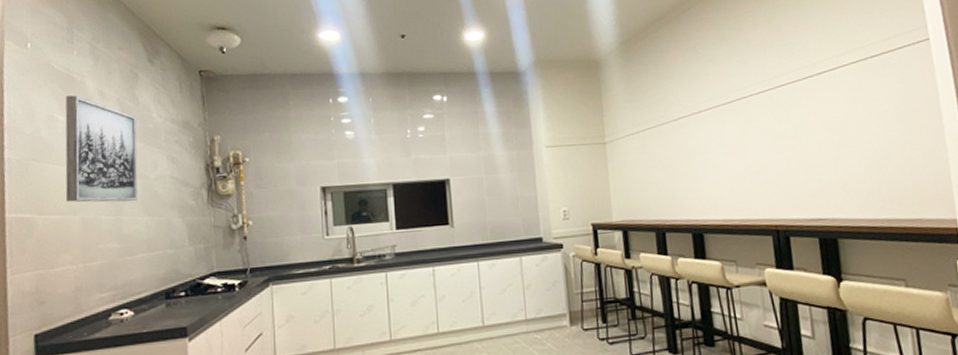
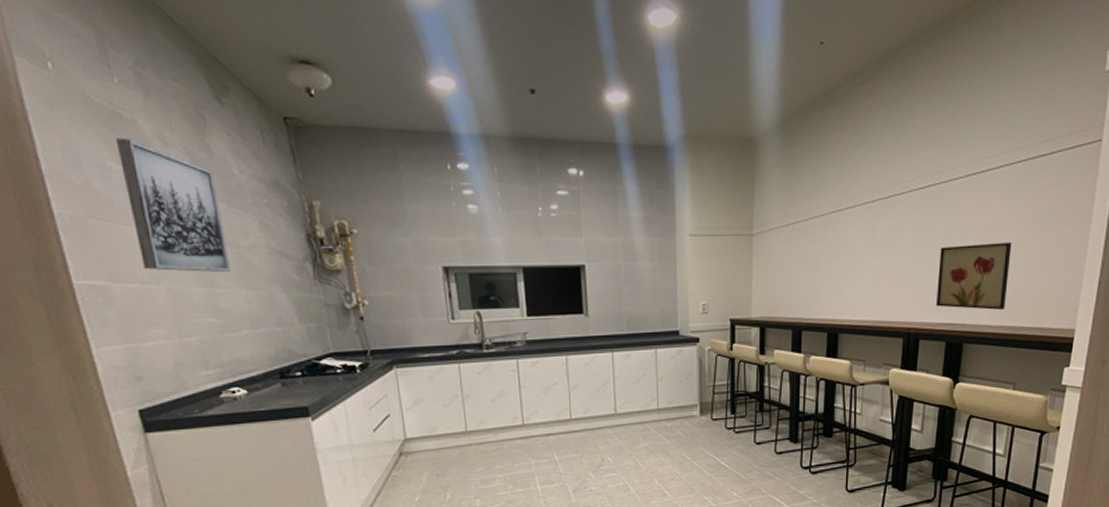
wall art: none [792,136,874,203] -> present [936,242,1012,310]

